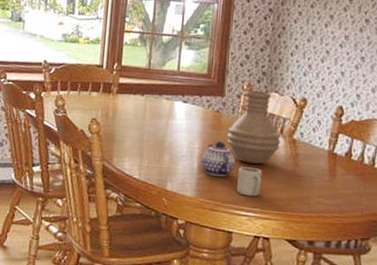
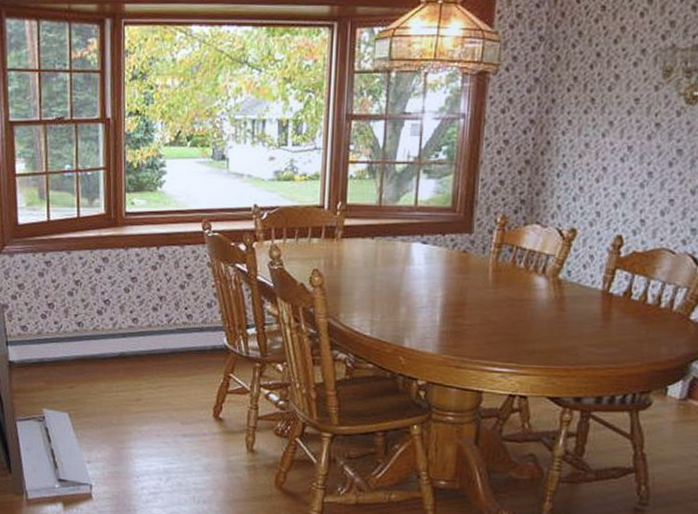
teapot: present [201,141,236,177] -> none [444,286,487,328]
vase: present [227,90,281,164] -> none [476,223,543,311]
cup: present [237,167,263,197] -> none [488,315,520,350]

